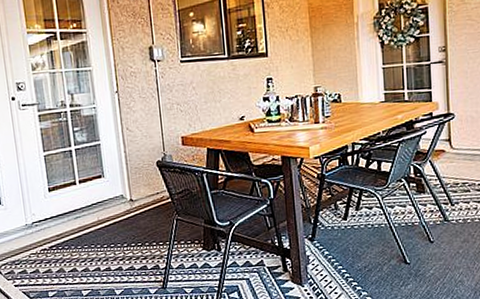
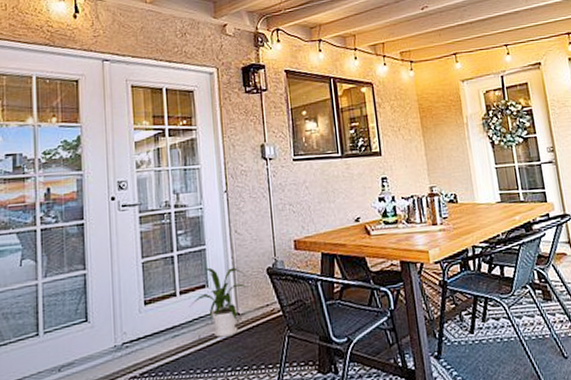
house plant: none [88,160,140,219] -> present [189,267,248,338]

